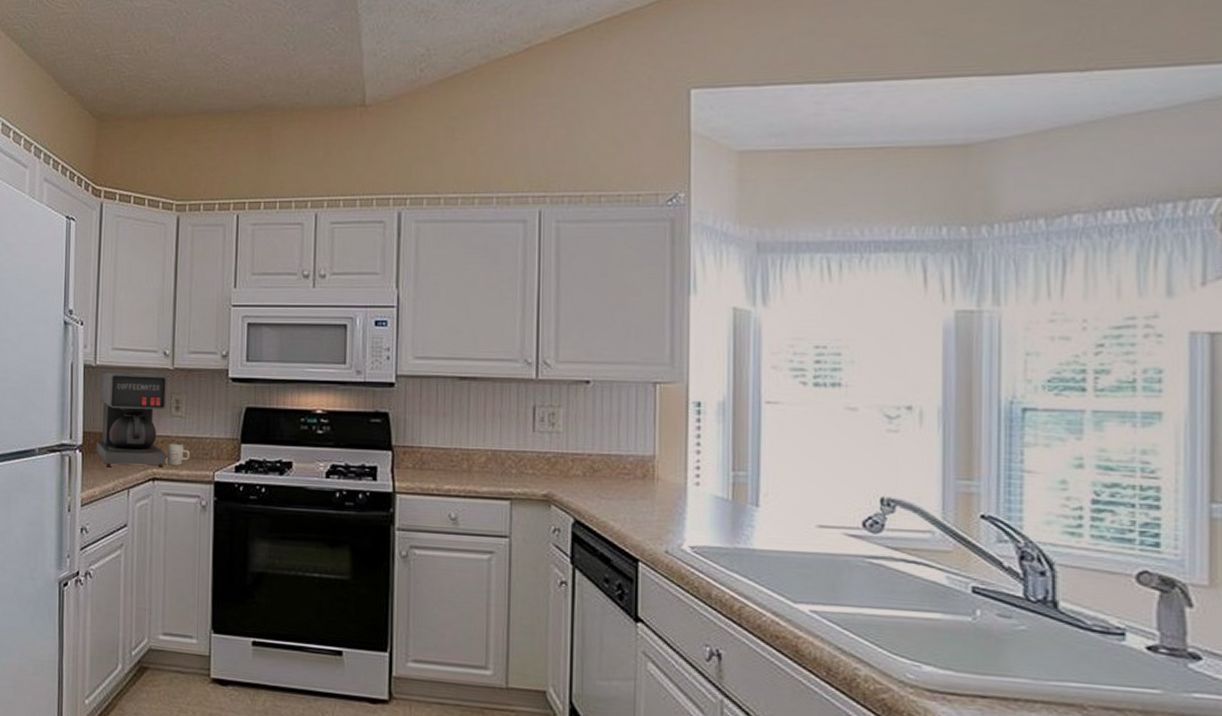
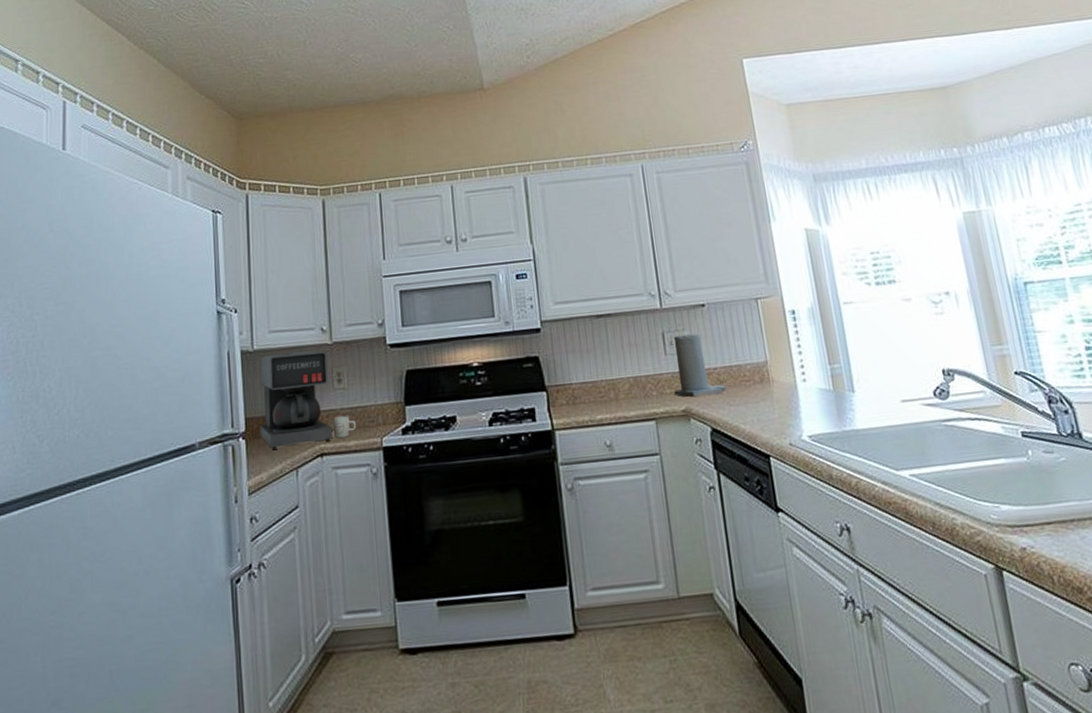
paper towel: none [537,412,599,484] -> present [673,333,726,397]

